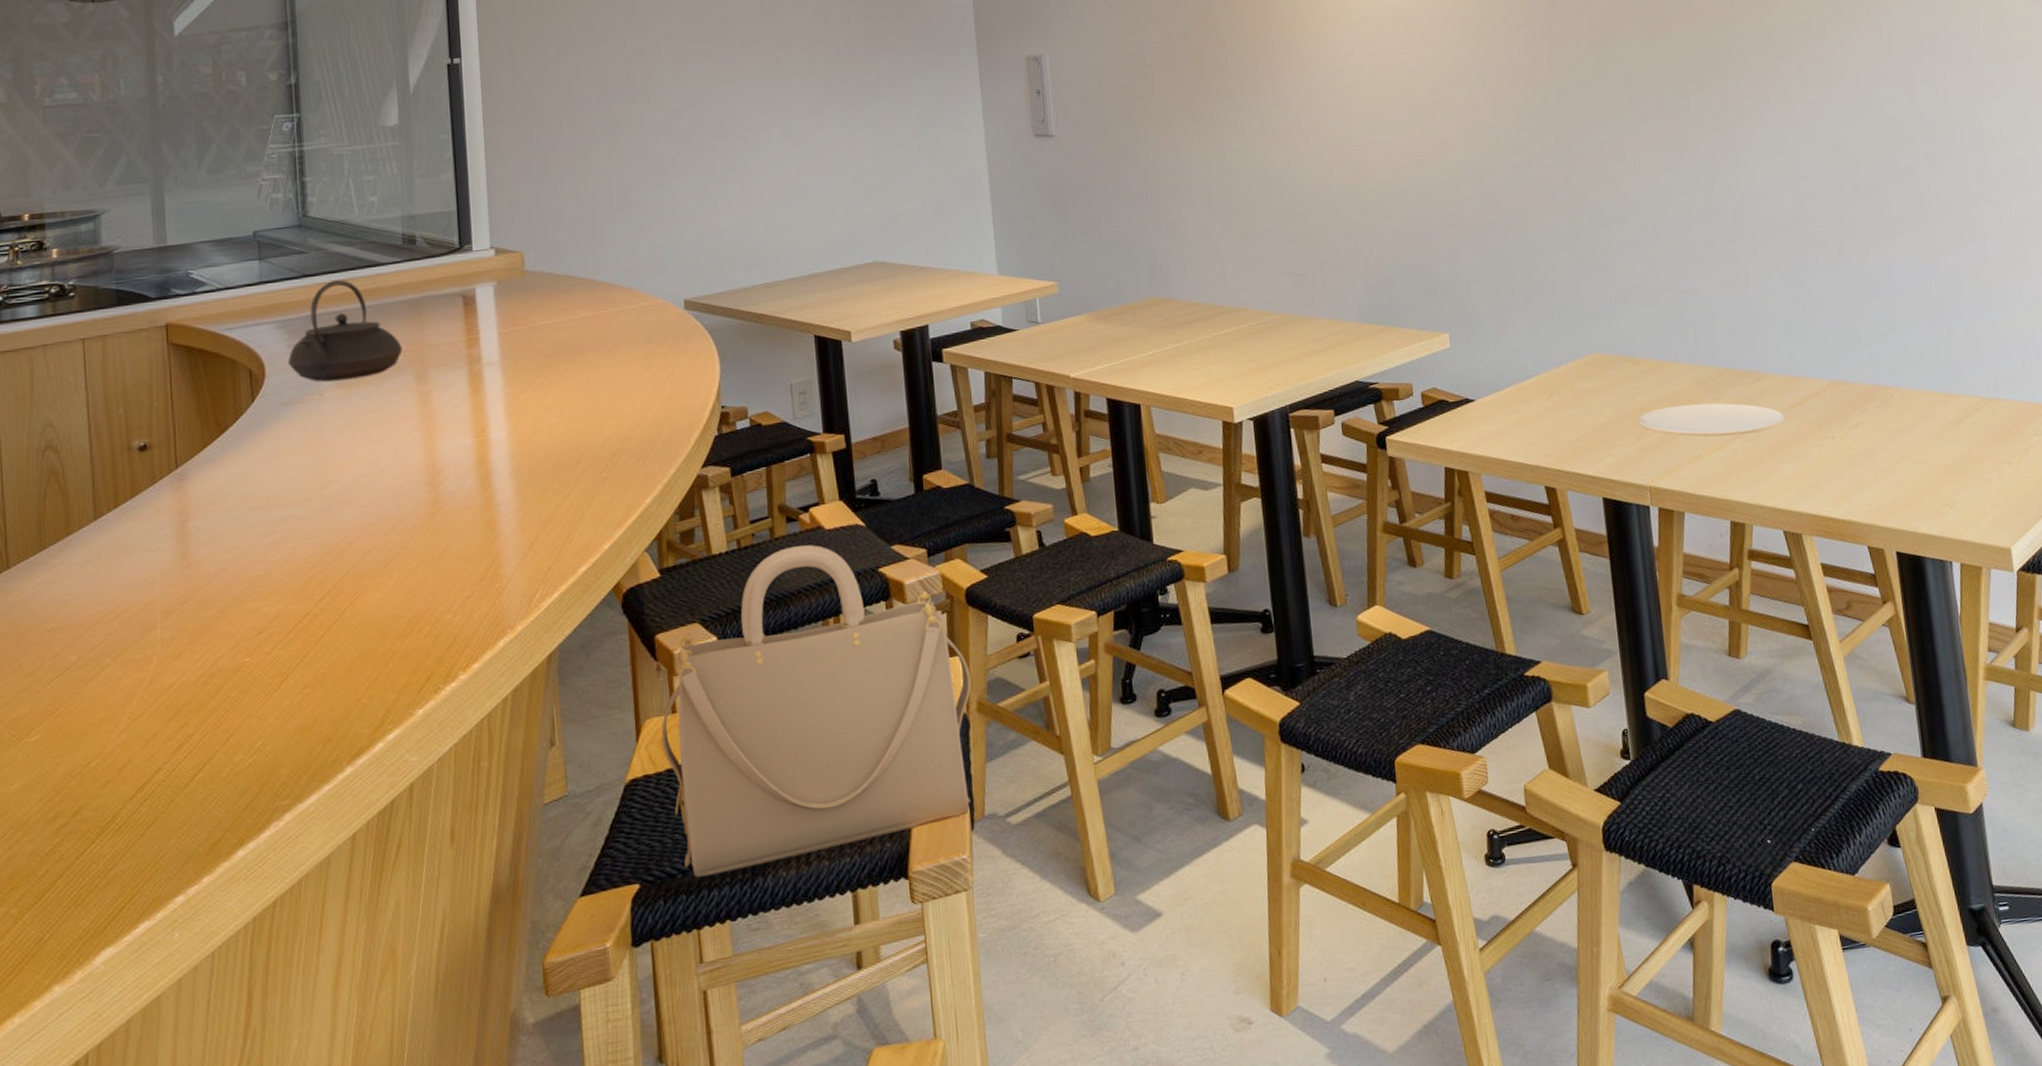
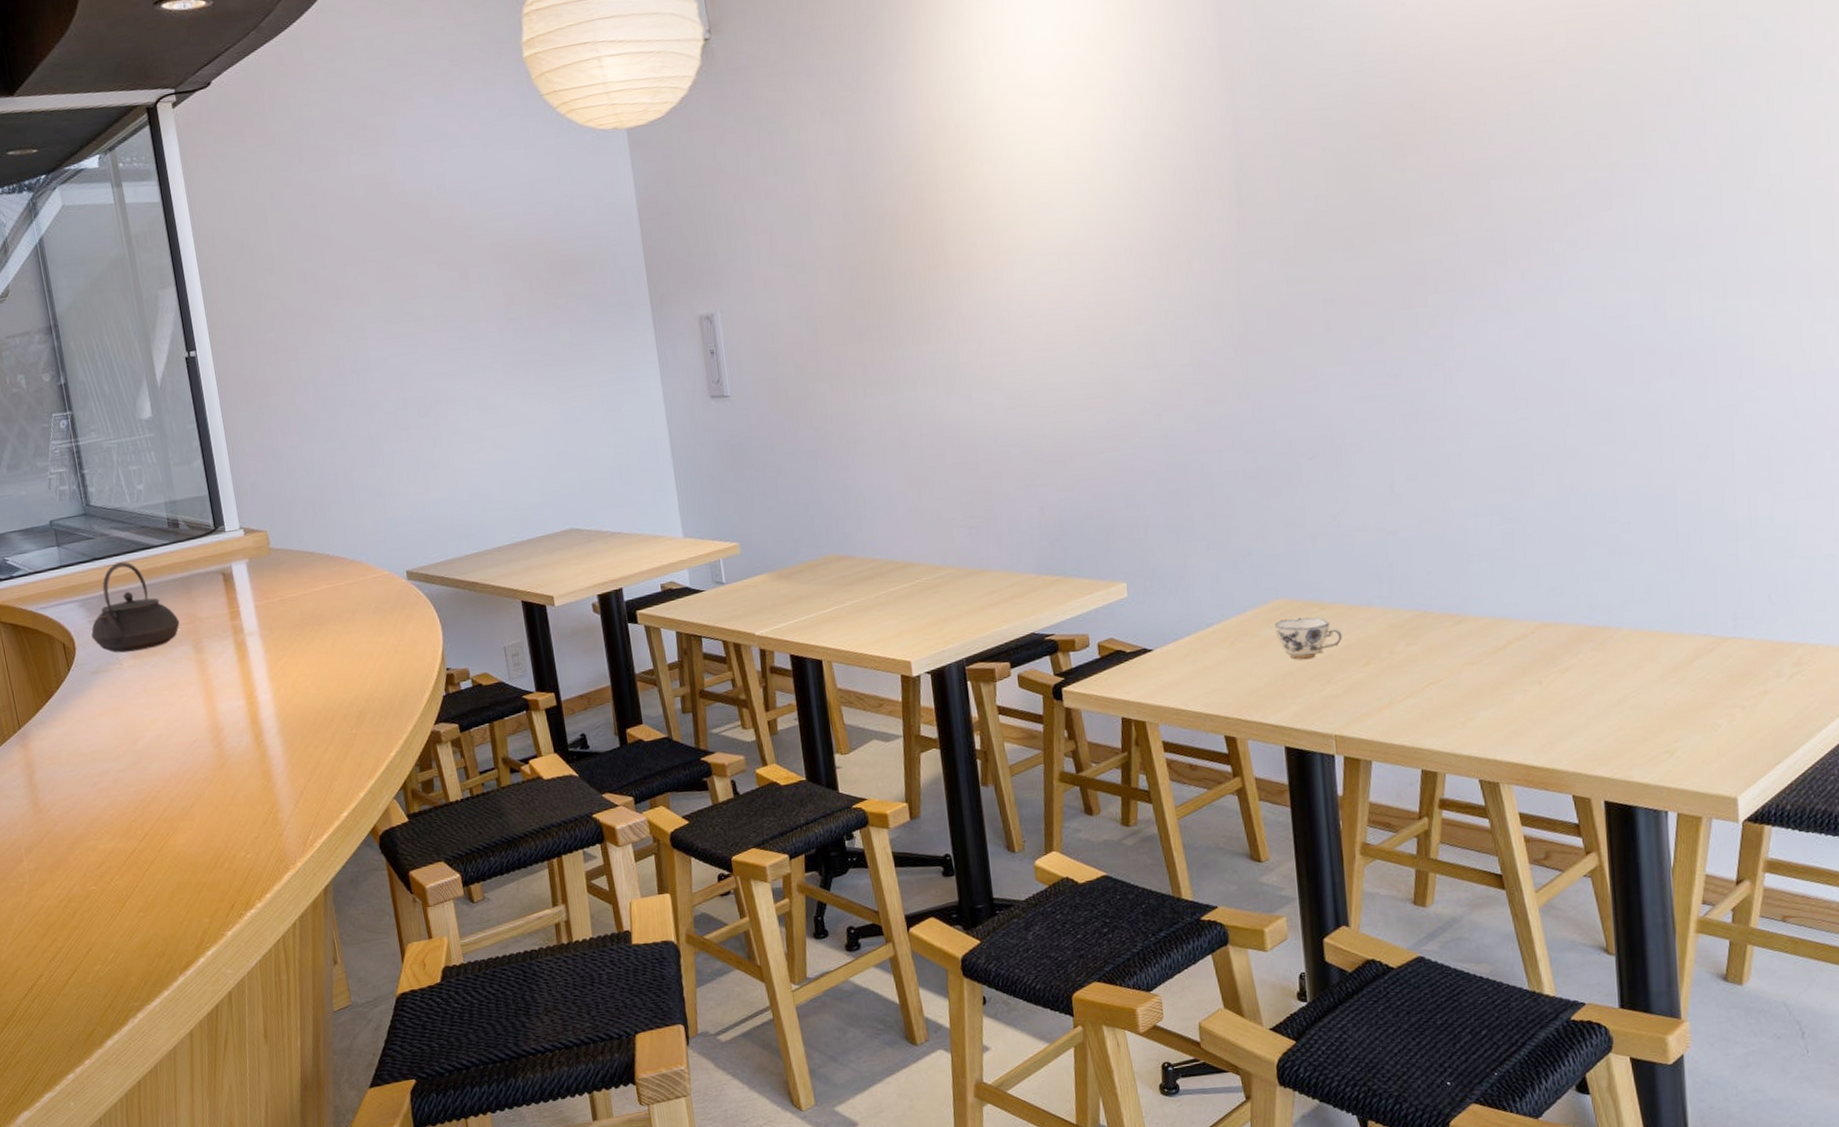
handbag: present [661,545,972,878] -> none [421,793,685,1077]
teacup: none [1589,371,1654,413] -> present [1274,617,1342,661]
plate: present [1638,403,1785,438] -> none [1325,648,1486,685]

